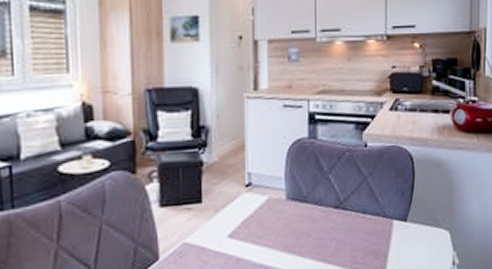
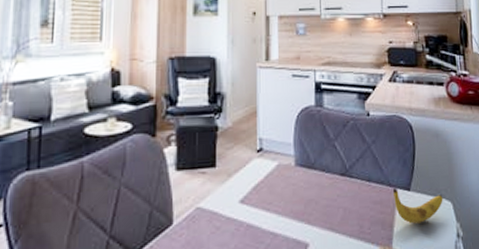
banana: none [388,220,441,254] -> present [392,188,443,224]

